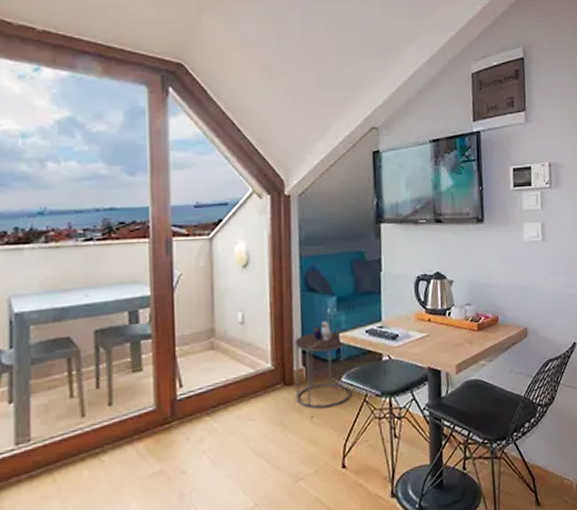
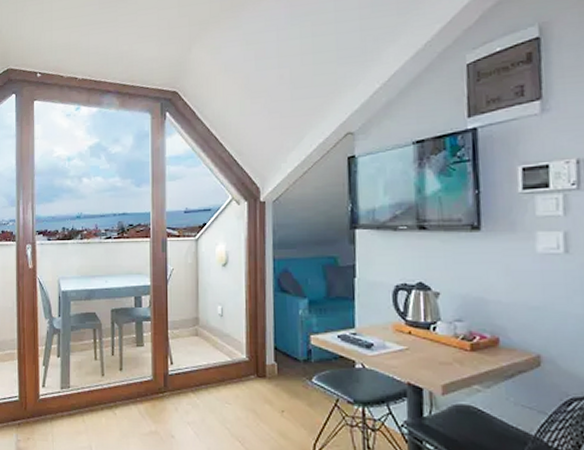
side table: present [294,321,351,409] -> none [267,322,321,405]

